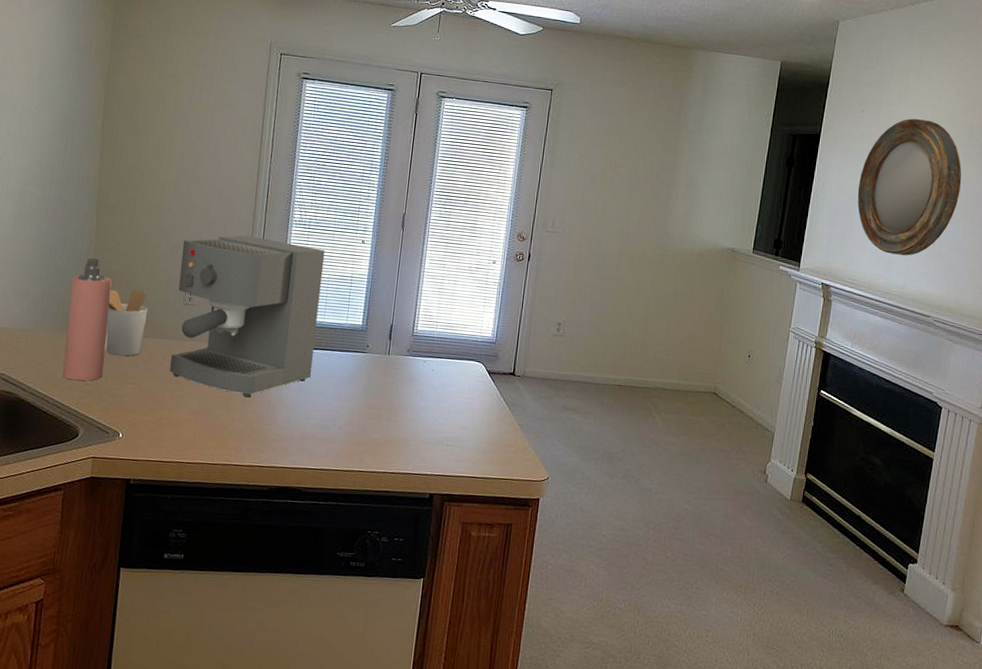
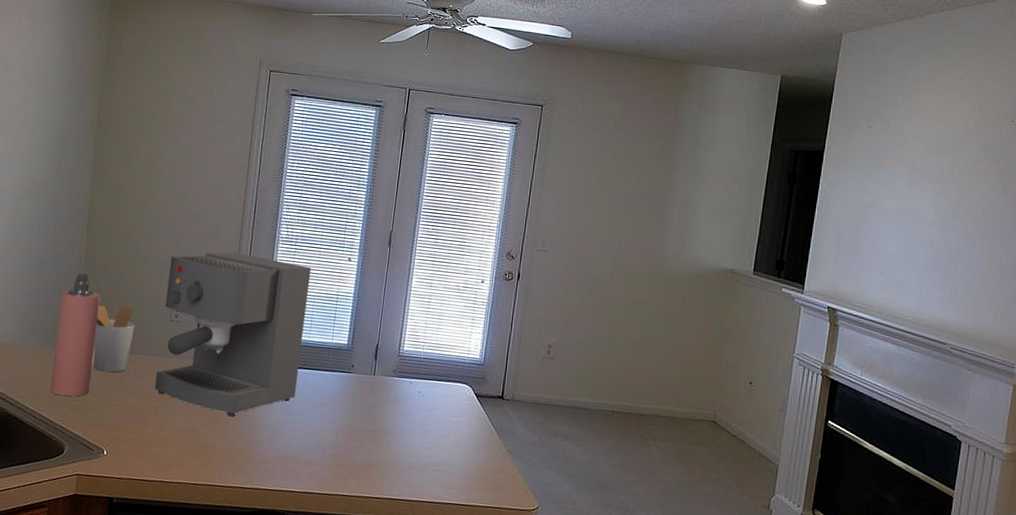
home mirror: present [857,118,962,256] -> none [864,134,978,279]

